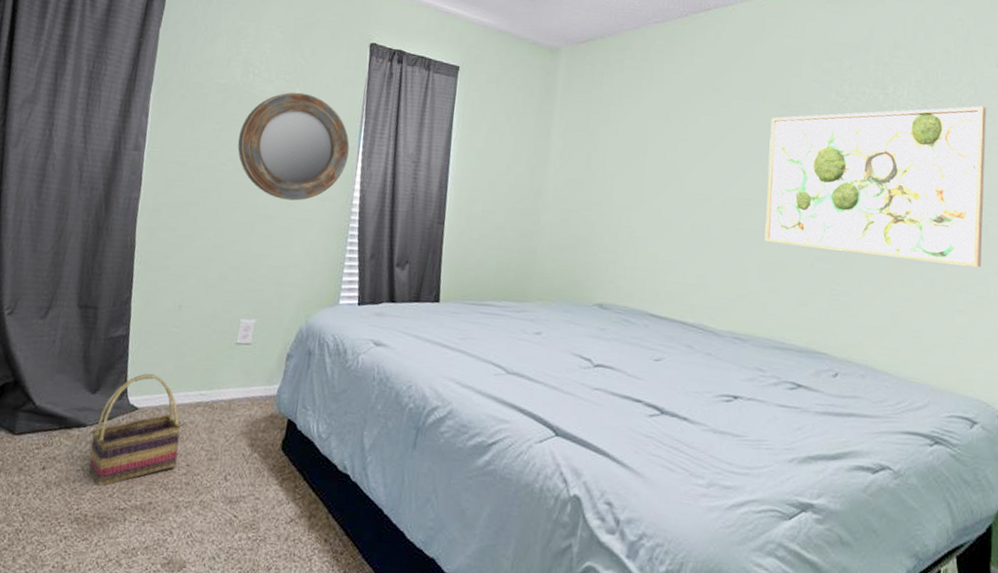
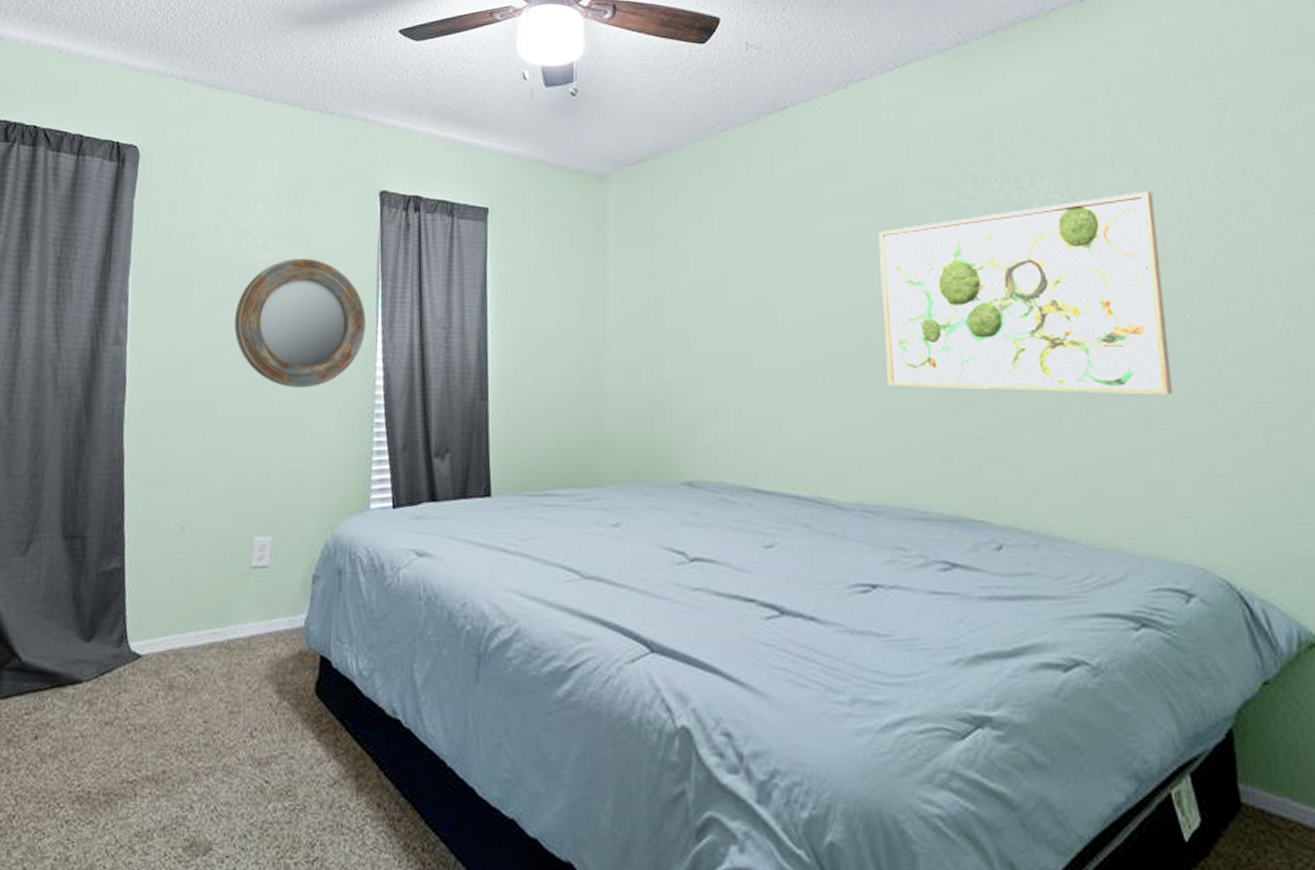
basket: present [89,373,181,487] -> none [89,612,194,756]

